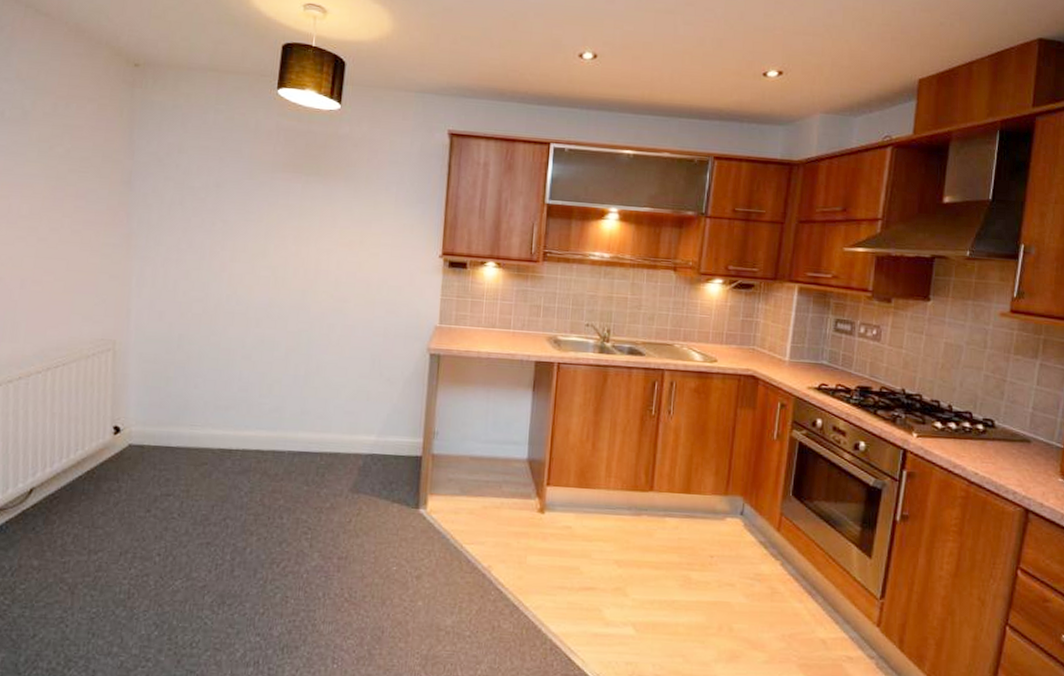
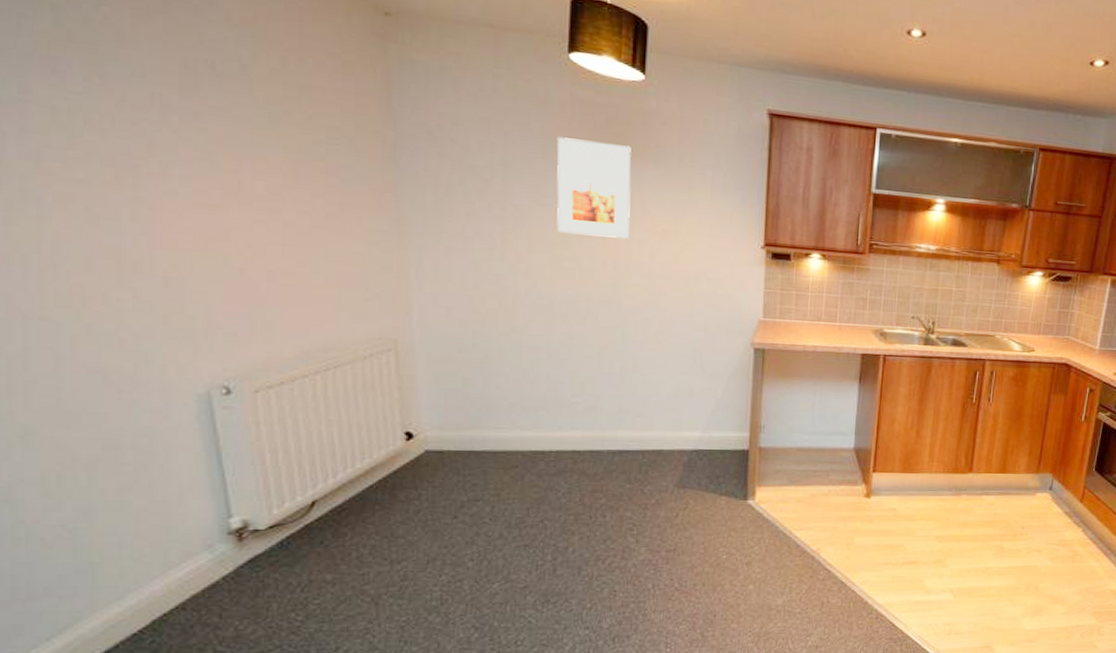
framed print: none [257,160,326,249] -> present [556,137,631,239]

